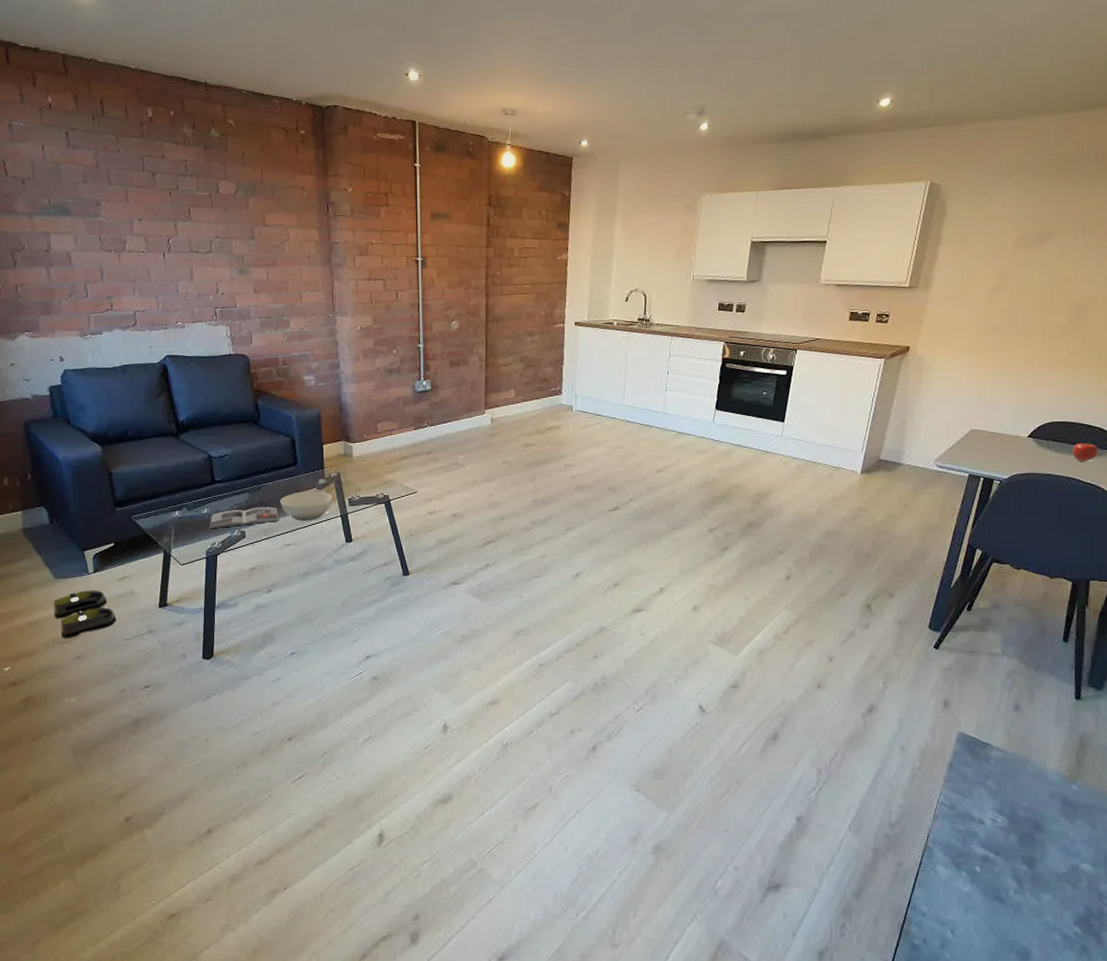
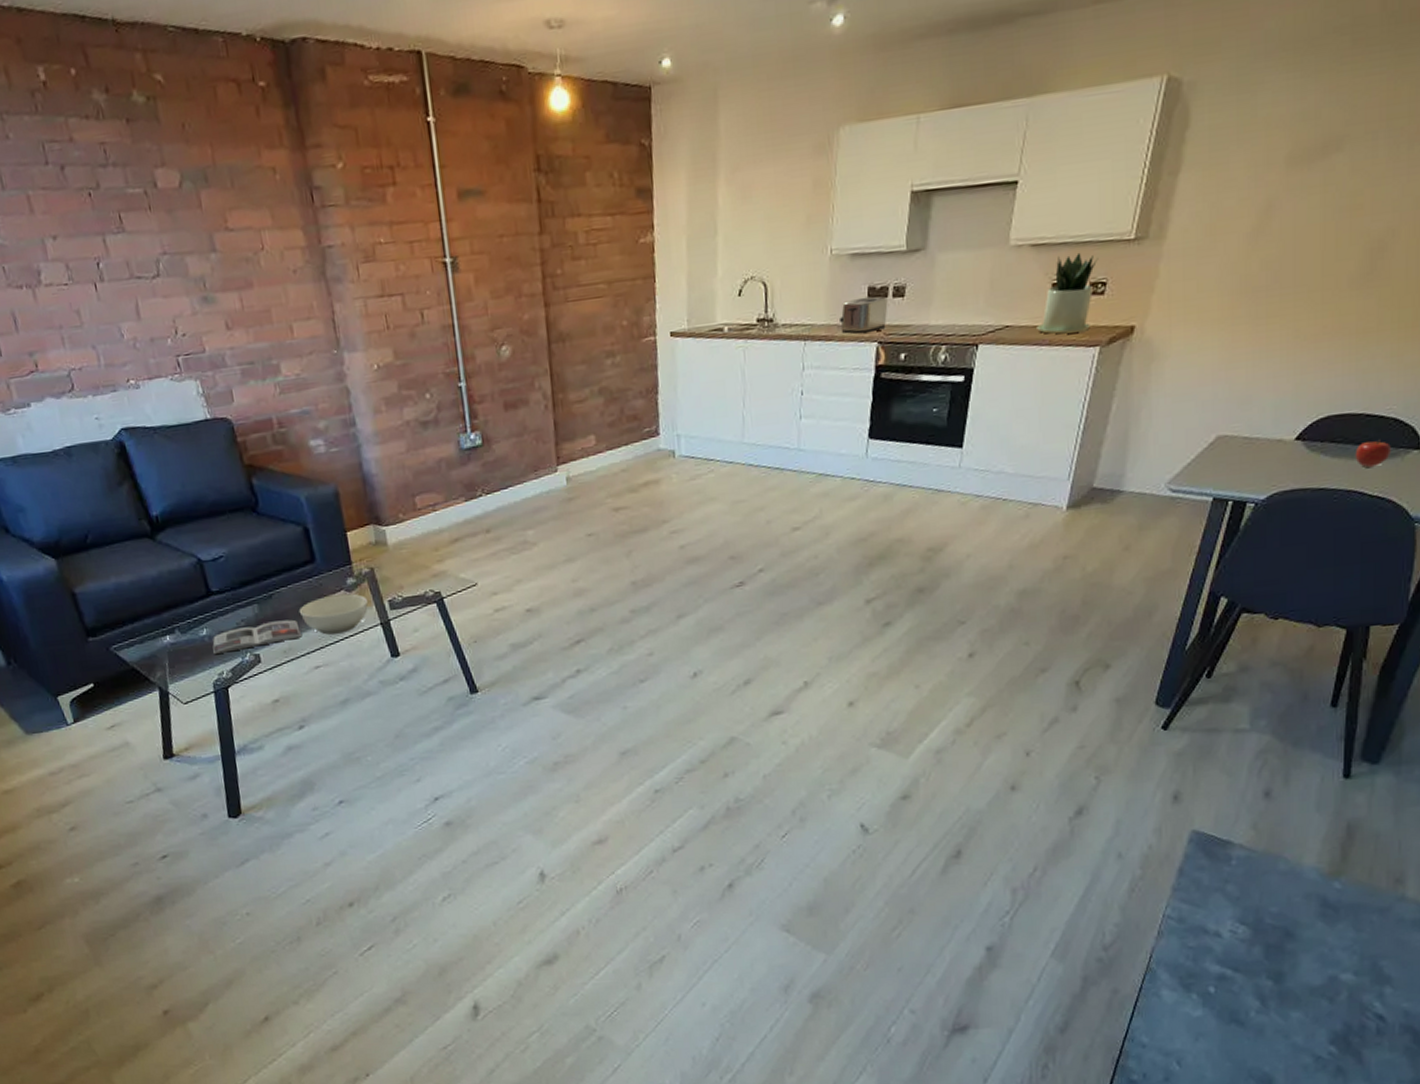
slippers: present [54,590,116,638] -> none [30,744,112,807]
toaster: none [698,310,733,335] -> present [840,296,888,335]
planter: none [839,292,883,349] -> present [1037,252,1099,335]

